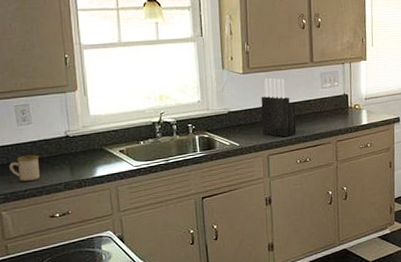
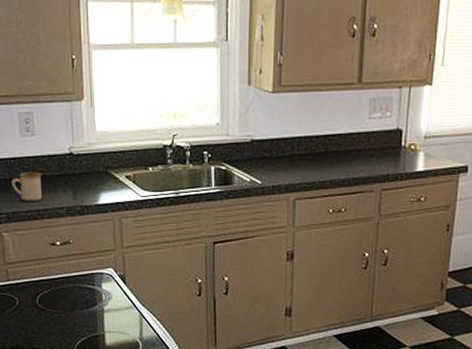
knife block: present [261,78,297,137] -> none [289,100,334,178]

